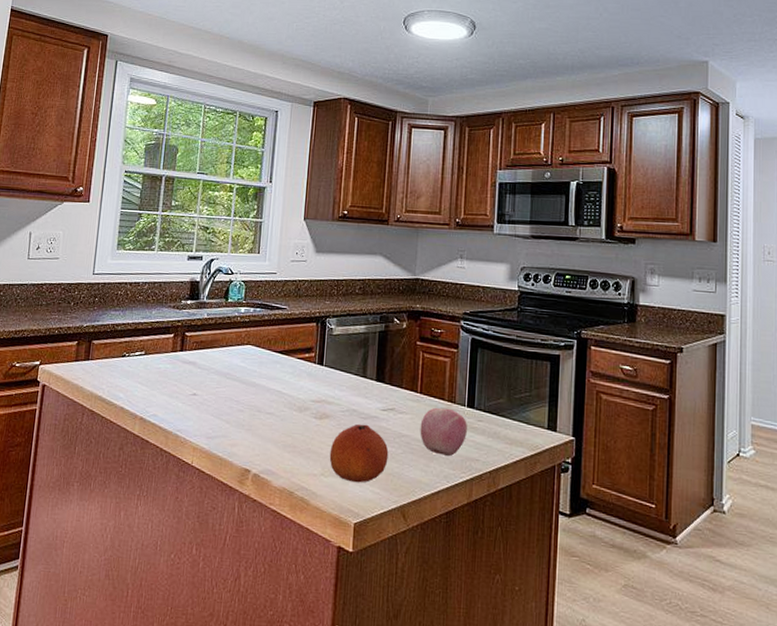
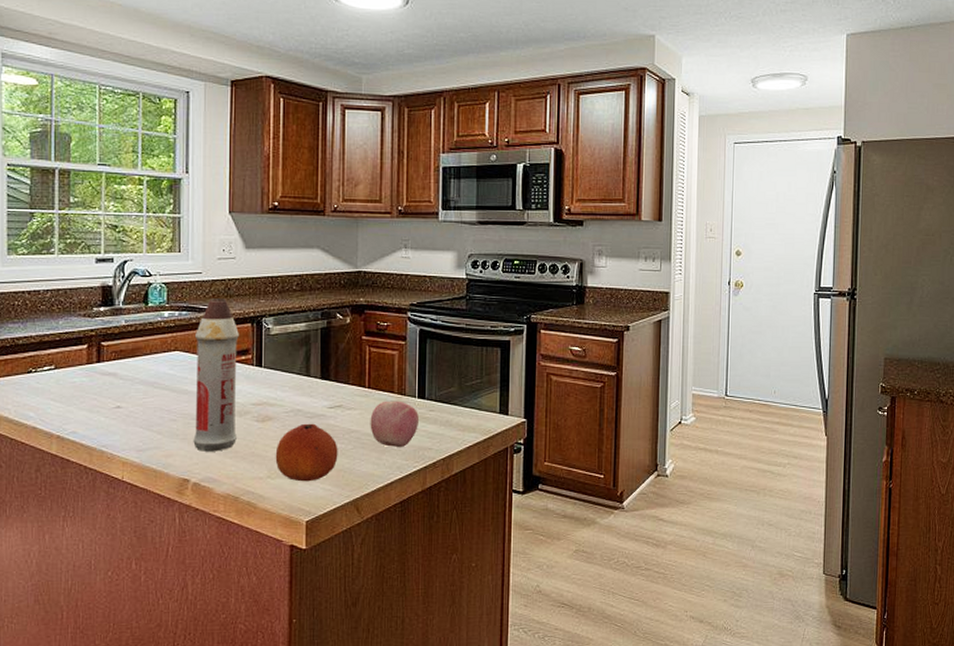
spray bottle: none [256,297,305,445] -> present [193,298,239,452]

